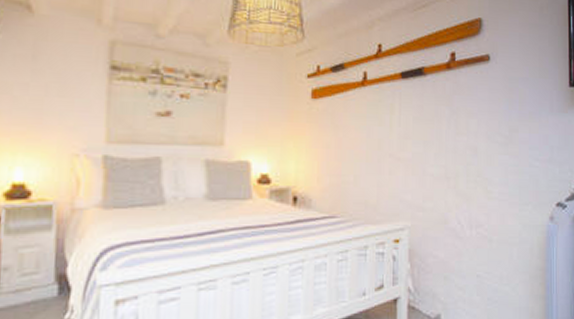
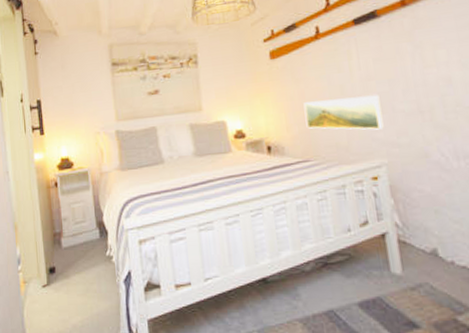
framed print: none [338,152,413,191] -> present [303,95,384,130]

